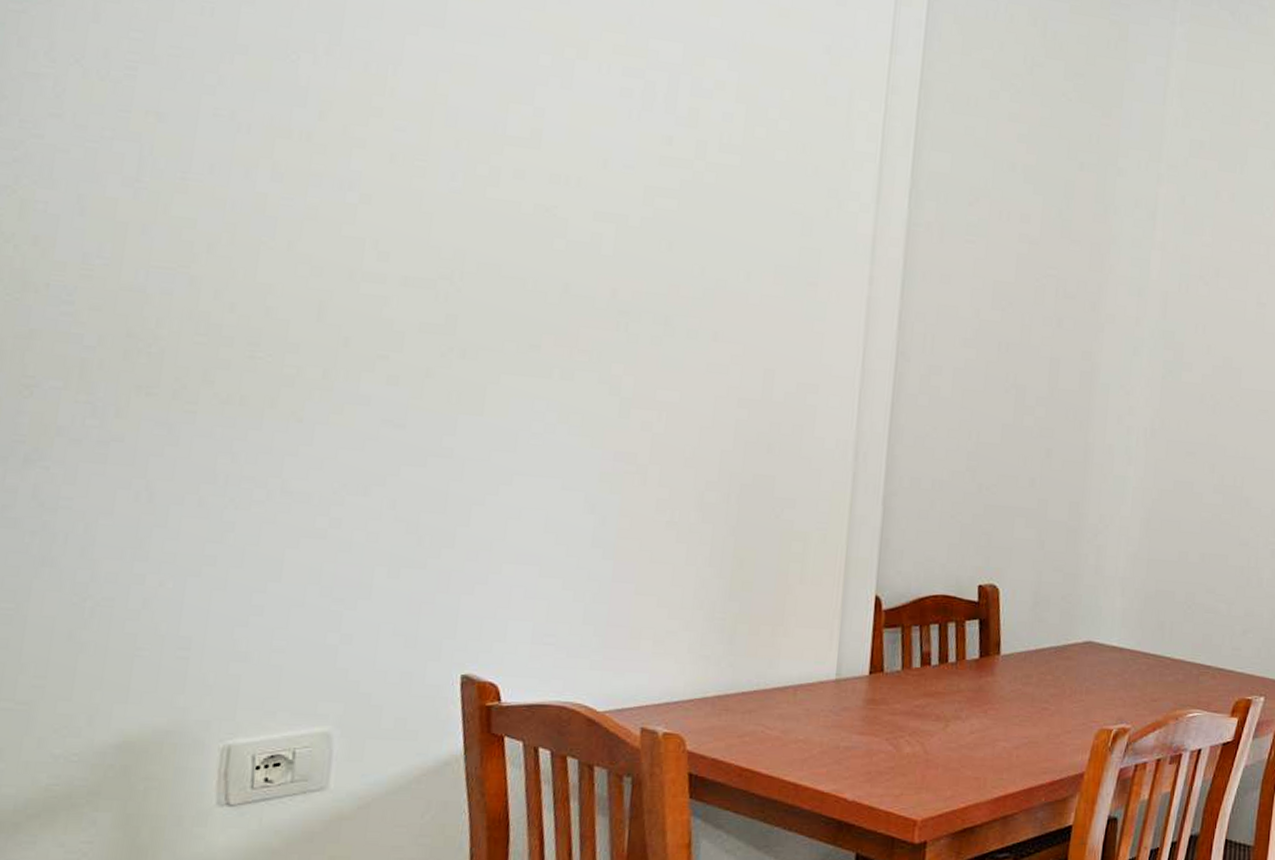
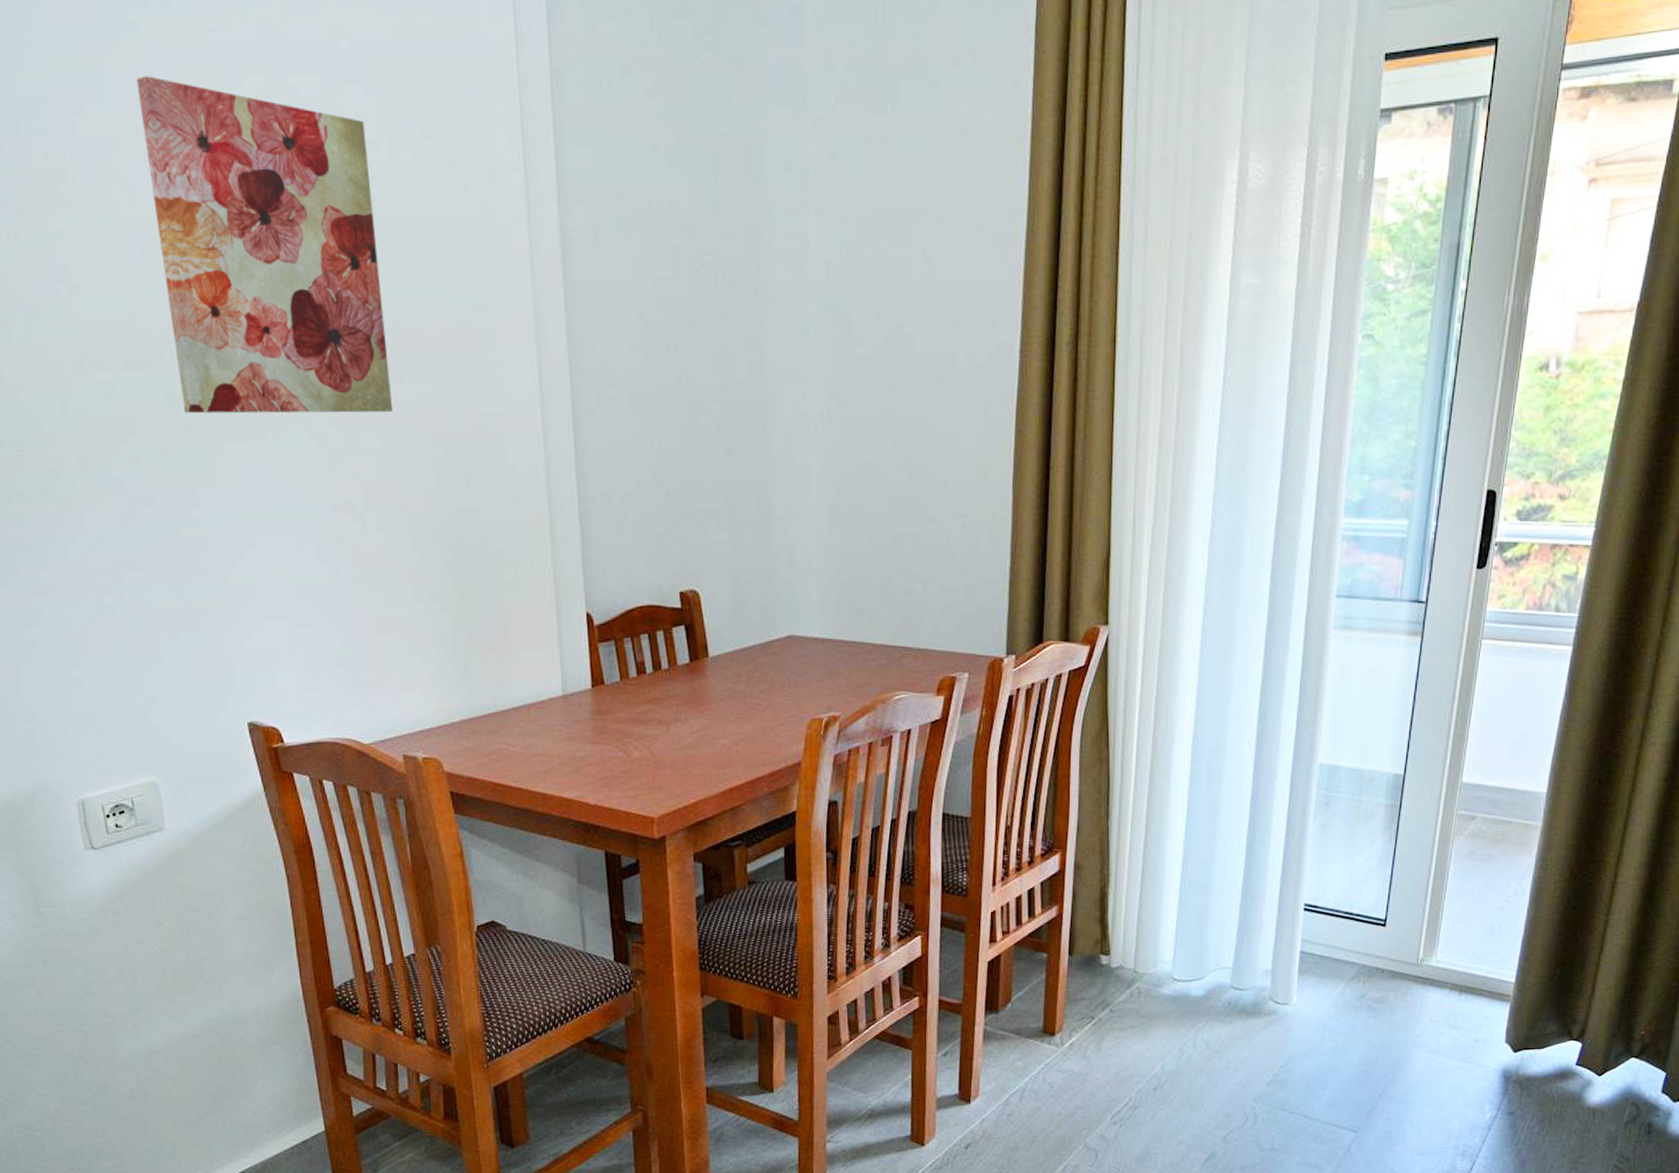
wall art: none [463,12,723,369] -> present [136,76,392,414]

